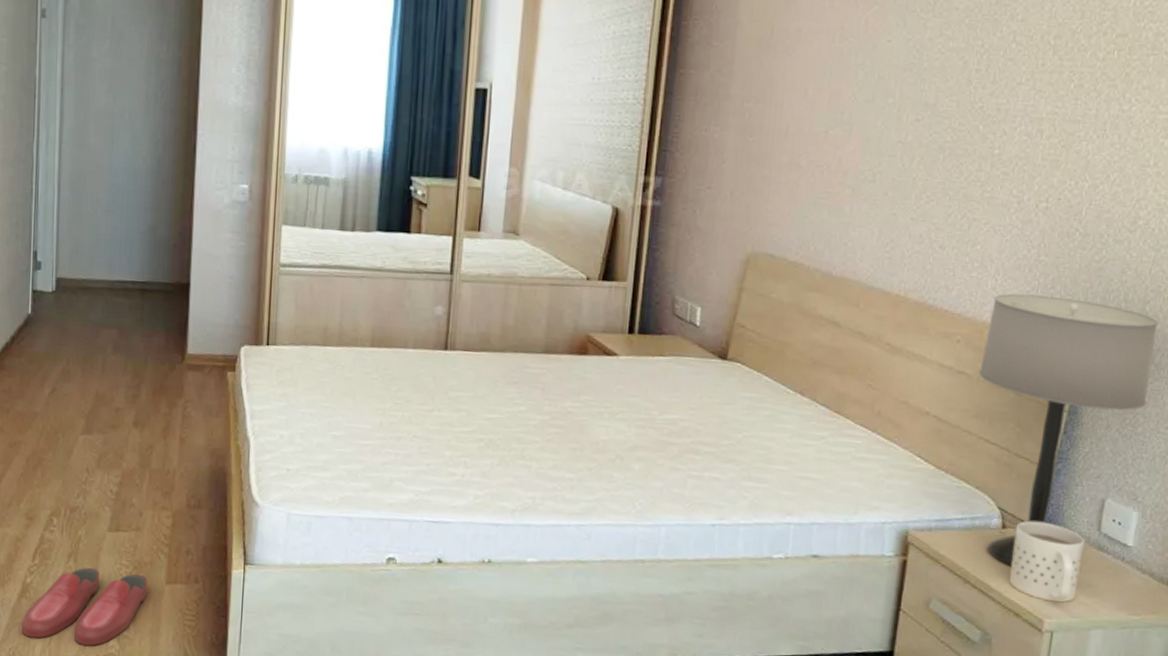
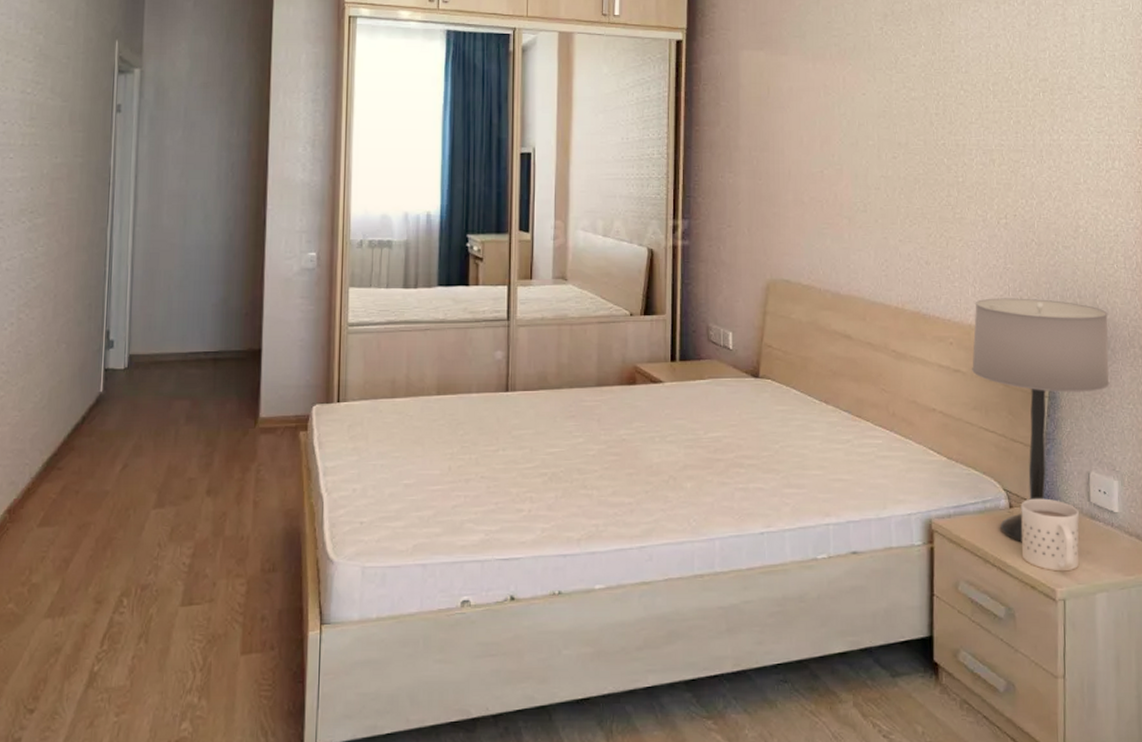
slippers: present [21,567,148,646] -> none [87,646,222,732]

